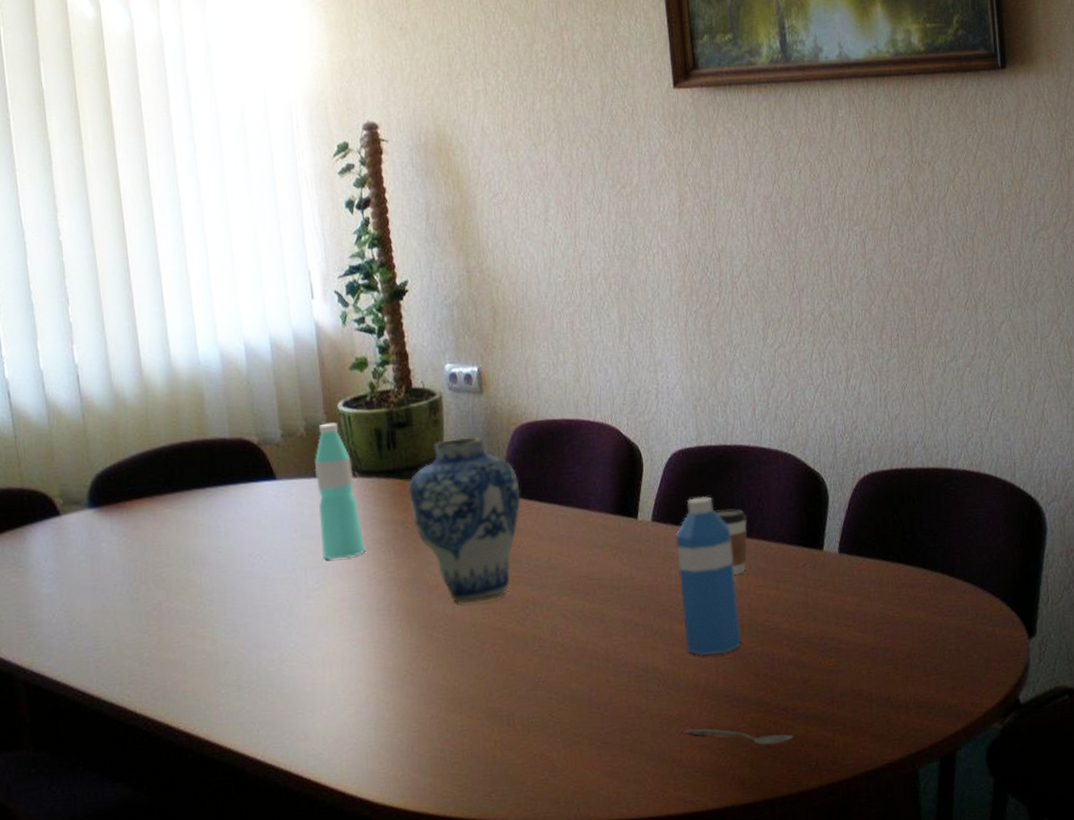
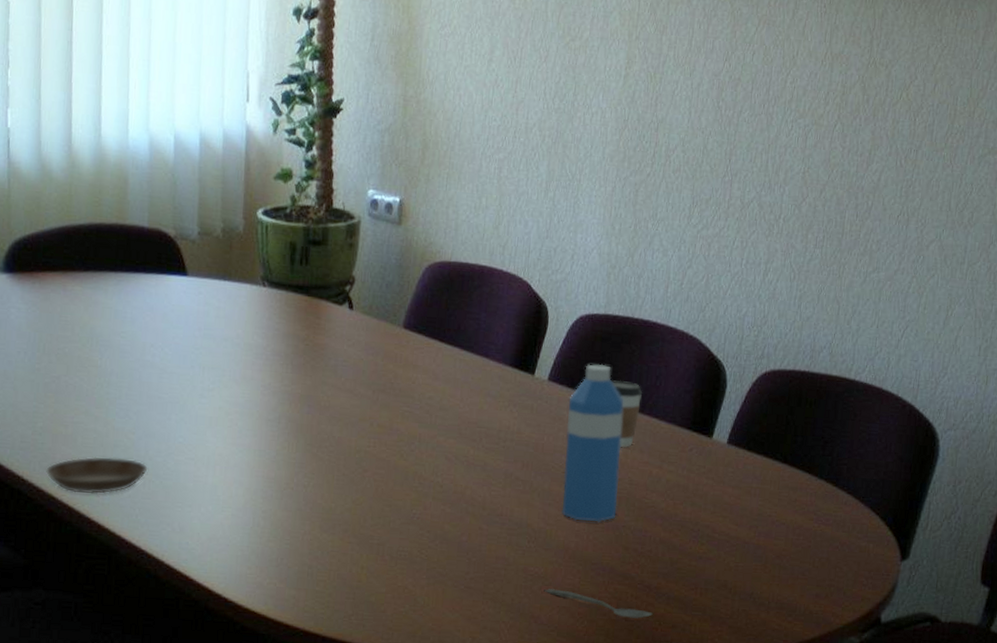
saucer: none [158,673,263,718] -> present [46,456,148,494]
water bottle: present [314,422,365,560] -> none [221,228,264,365]
vase: present [407,436,521,604] -> none [313,265,423,431]

